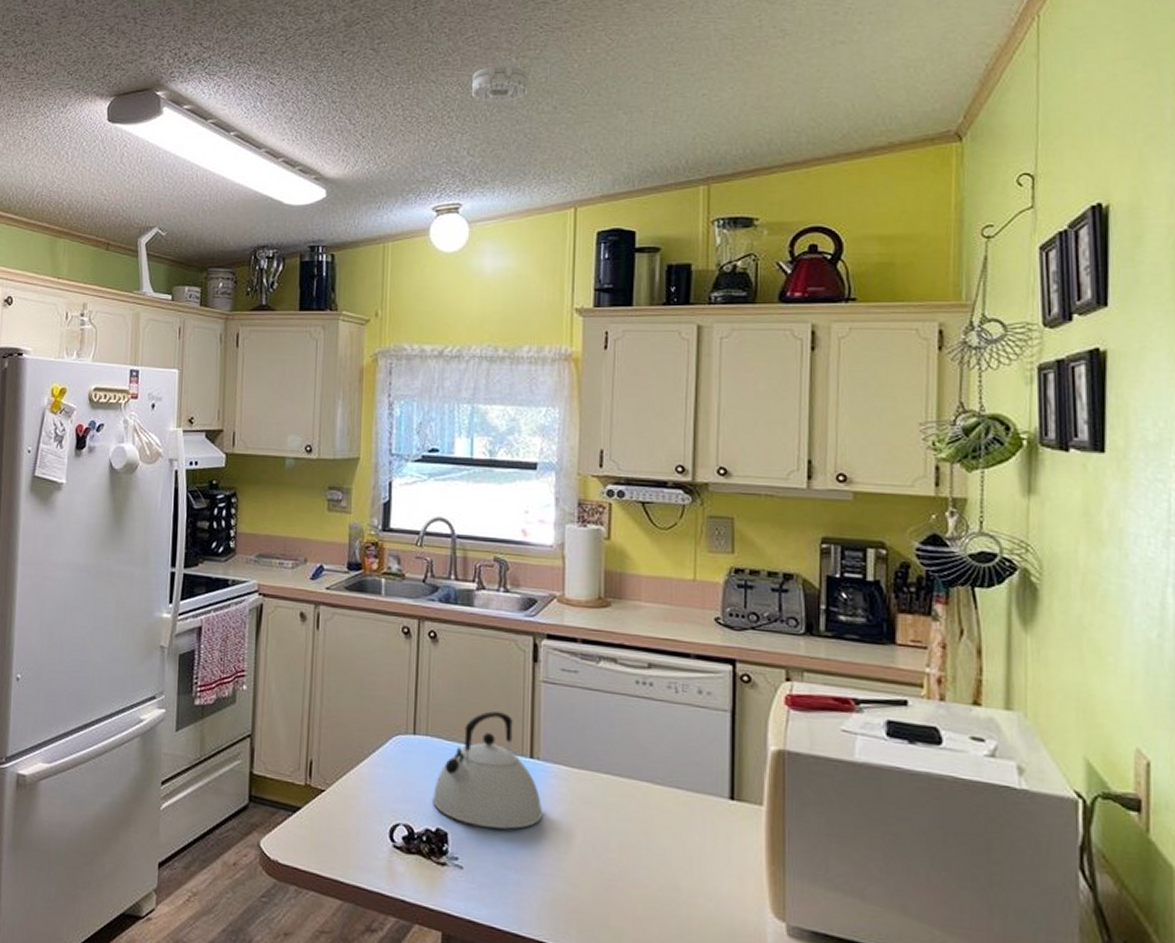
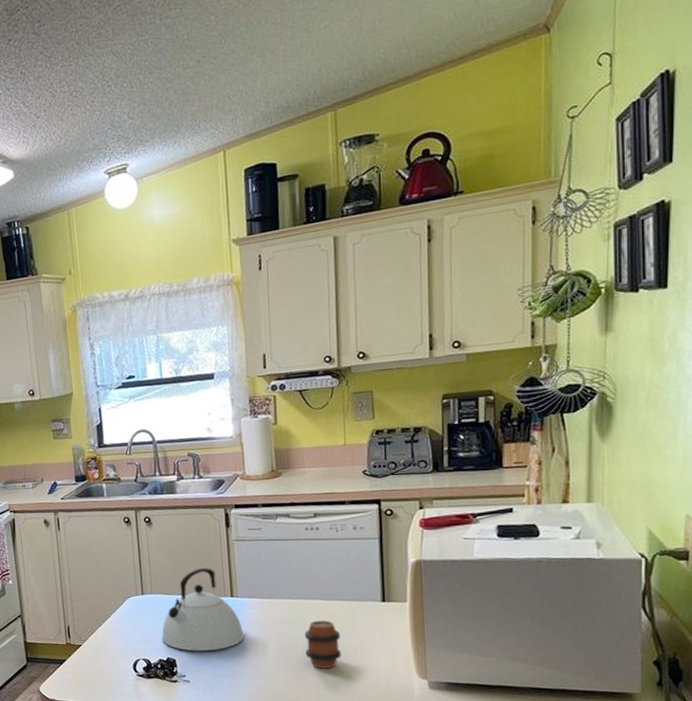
smoke detector: present [472,65,529,102] -> none [124,27,174,66]
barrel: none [622,810,671,882] -> present [304,620,341,669]

